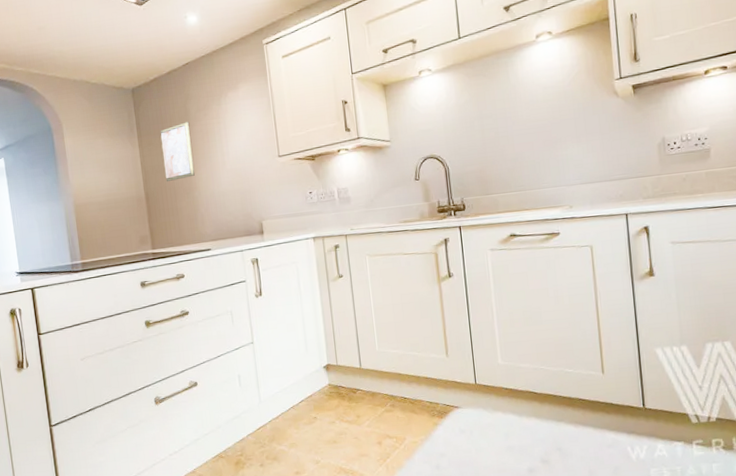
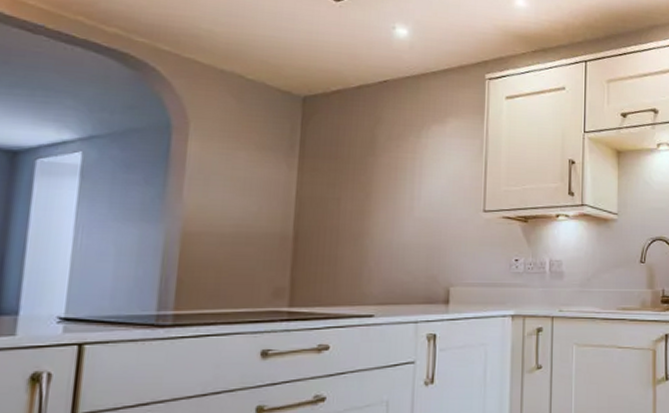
wall art: present [160,122,195,182] -> none [327,150,373,221]

